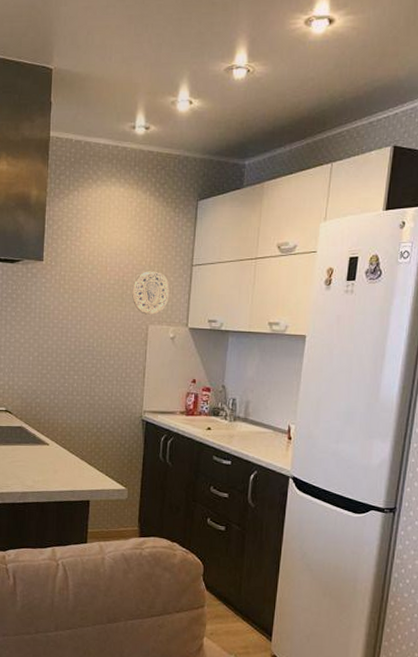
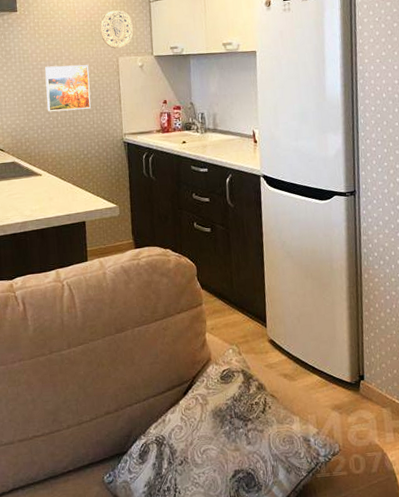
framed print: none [63,326,115,378] -> present [44,65,91,112]

